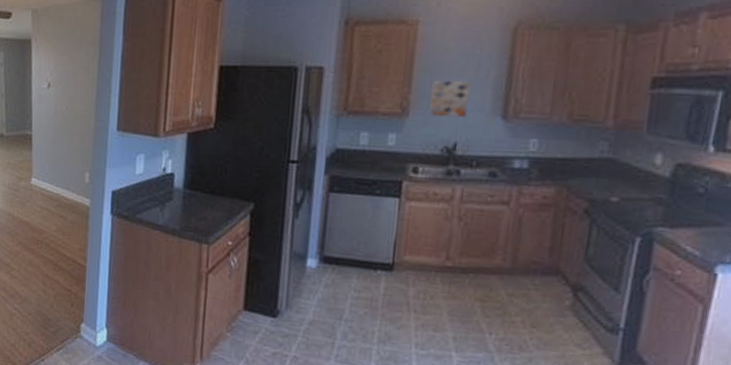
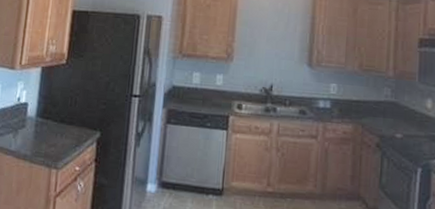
wall art: present [428,81,471,117] -> none [249,32,283,63]

